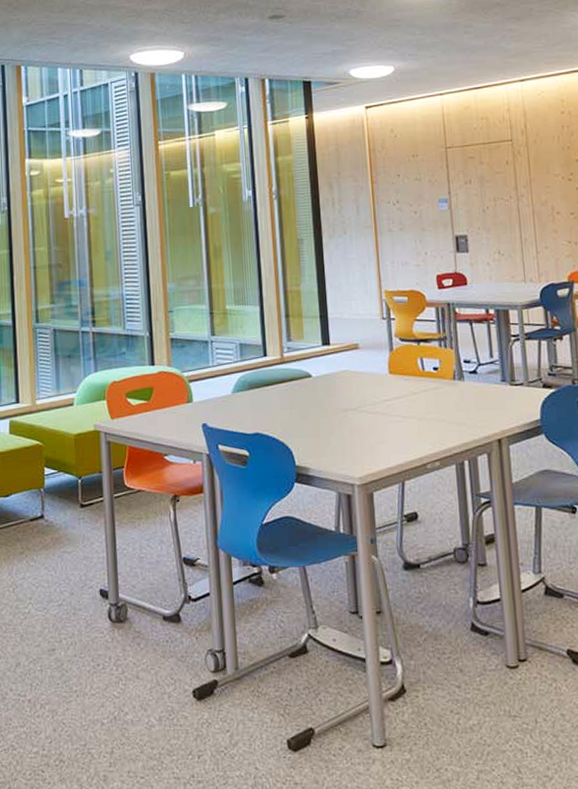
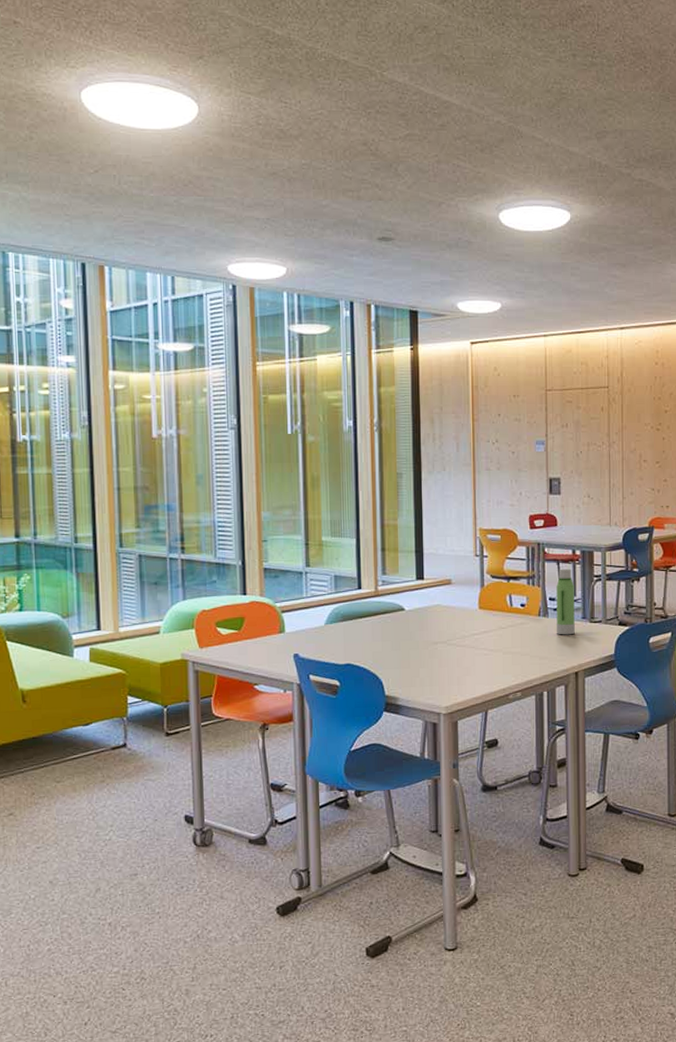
water bottle: none [470,329,495,400] -> present [556,568,575,635]

